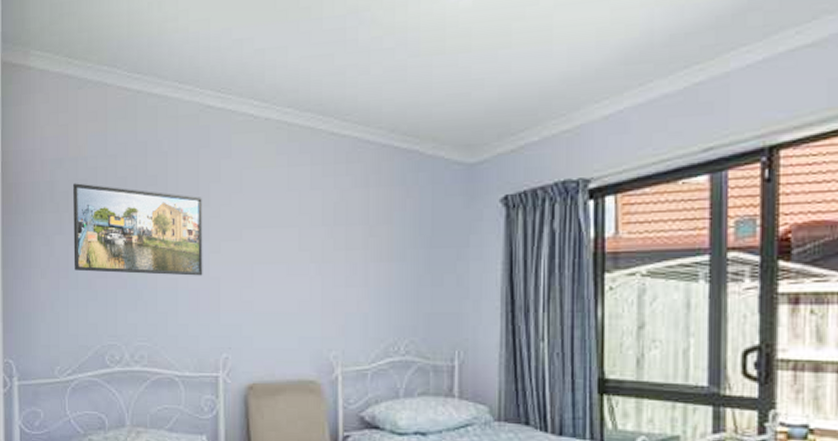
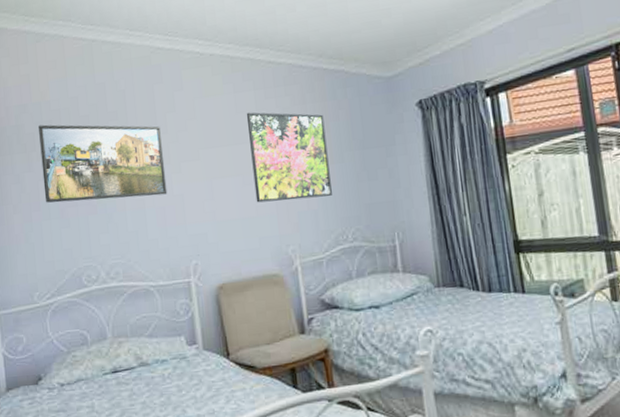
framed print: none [299,191,388,299] -> present [246,112,332,203]

